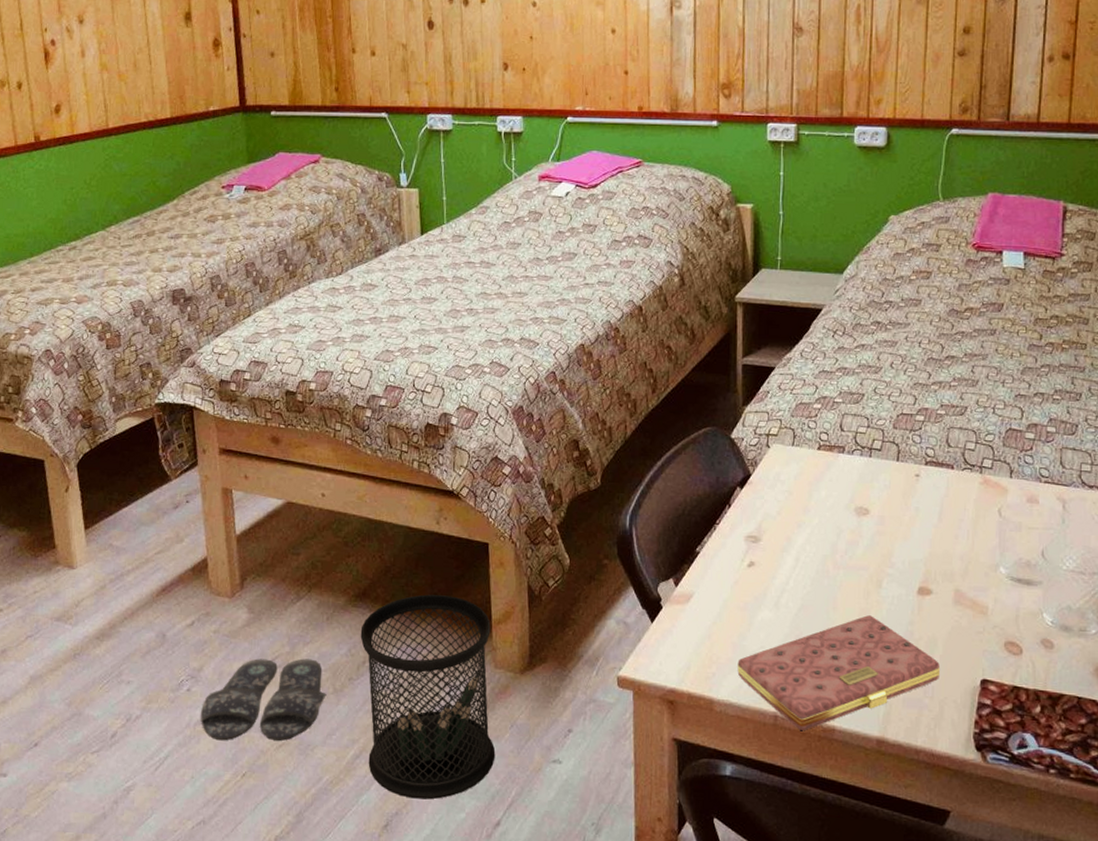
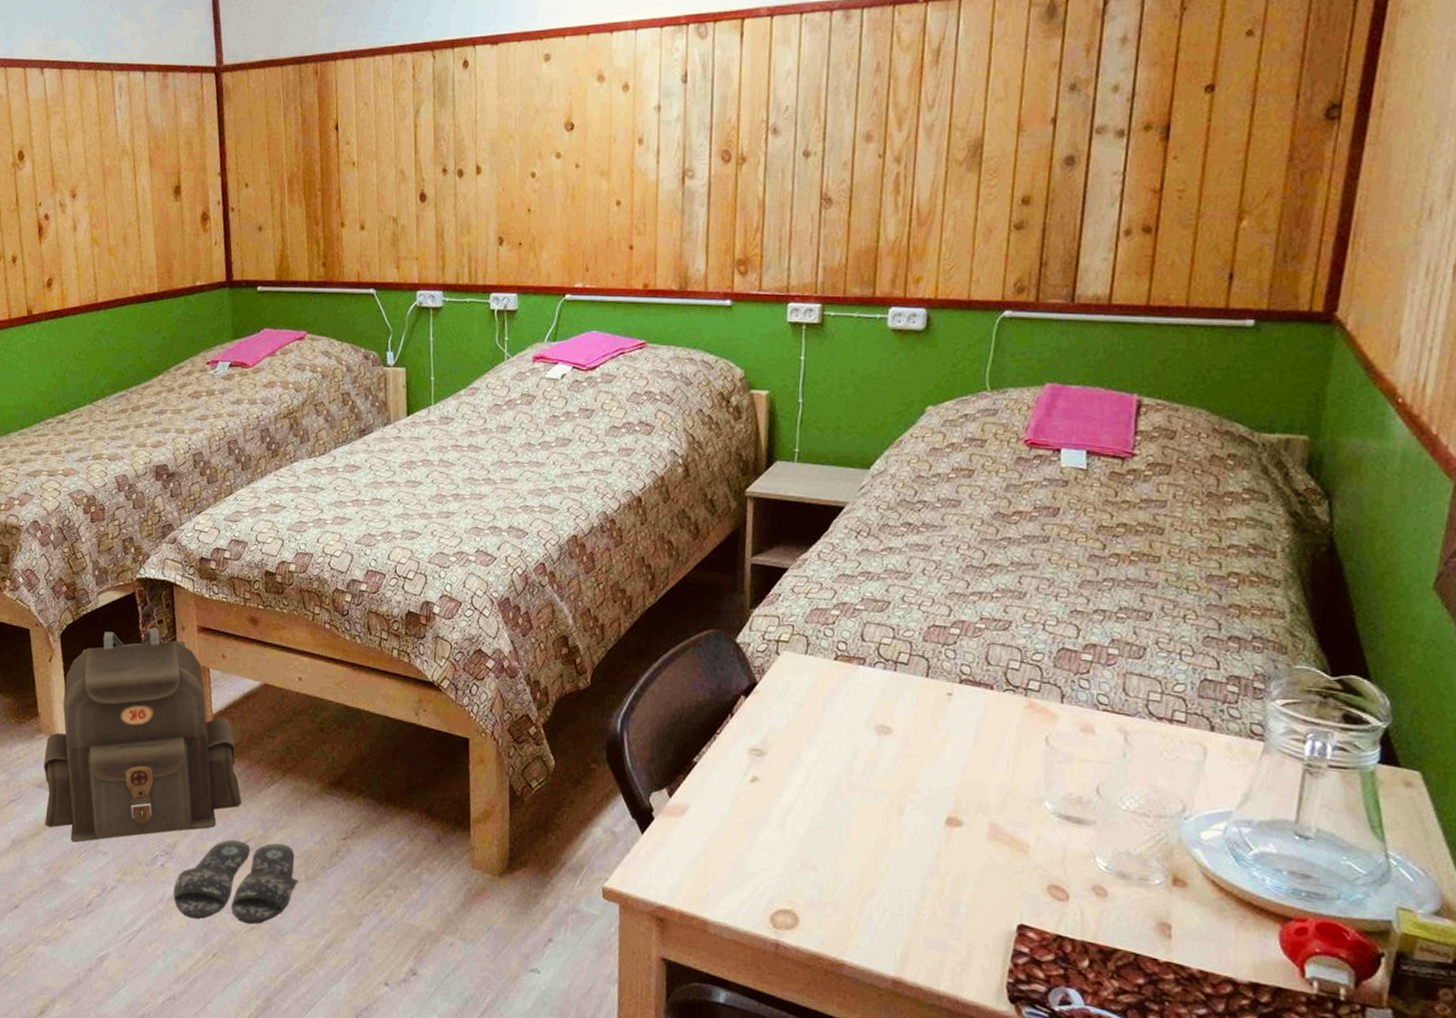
backpack: none [62,452,268,674] -> present [44,627,242,843]
pencil holder: present [360,594,496,800] -> none [334,787,471,998]
wallet: present [737,615,941,731] -> none [735,843,970,964]

